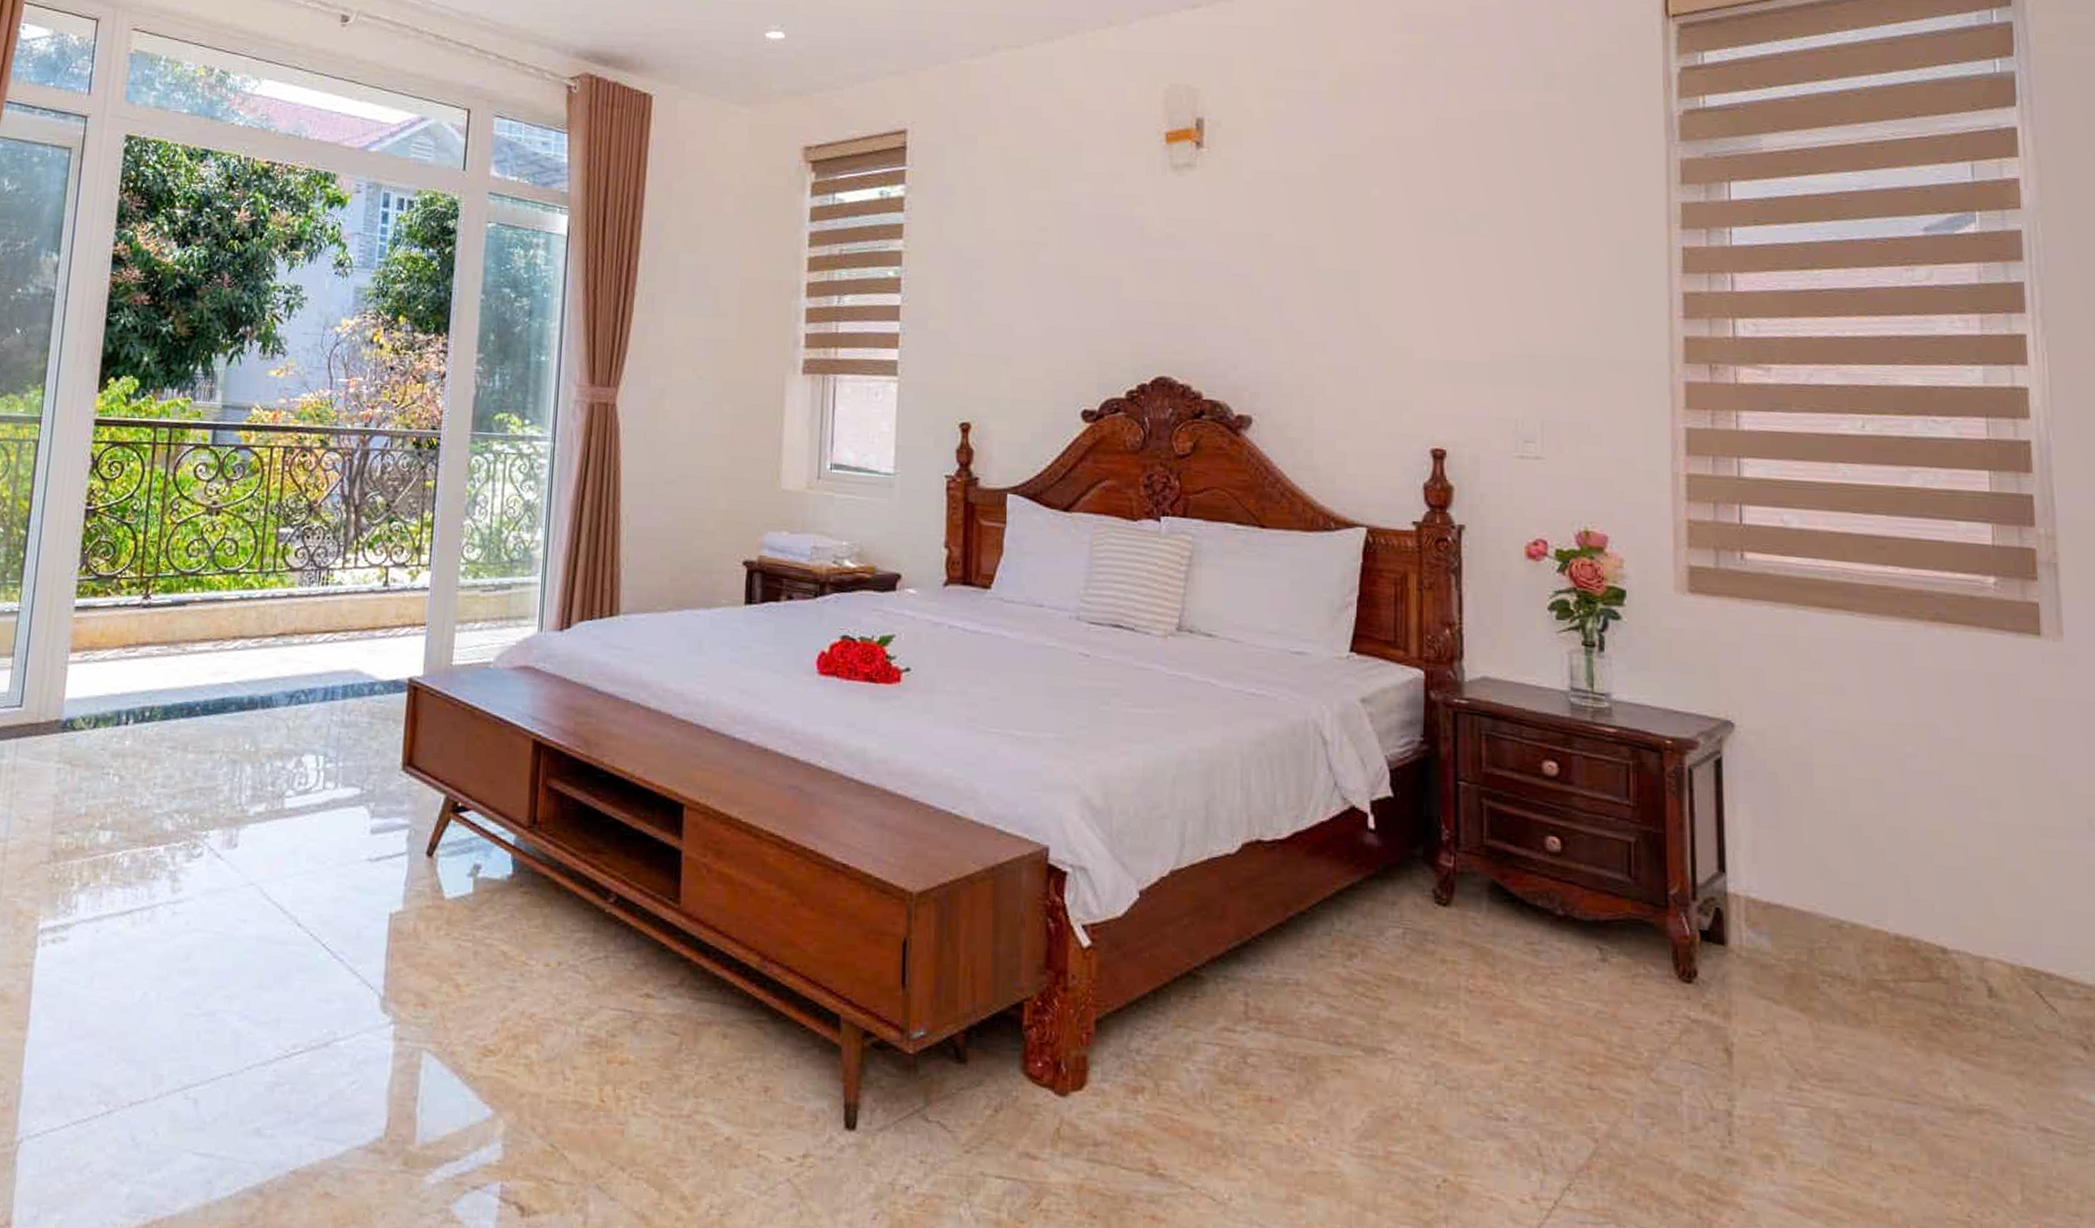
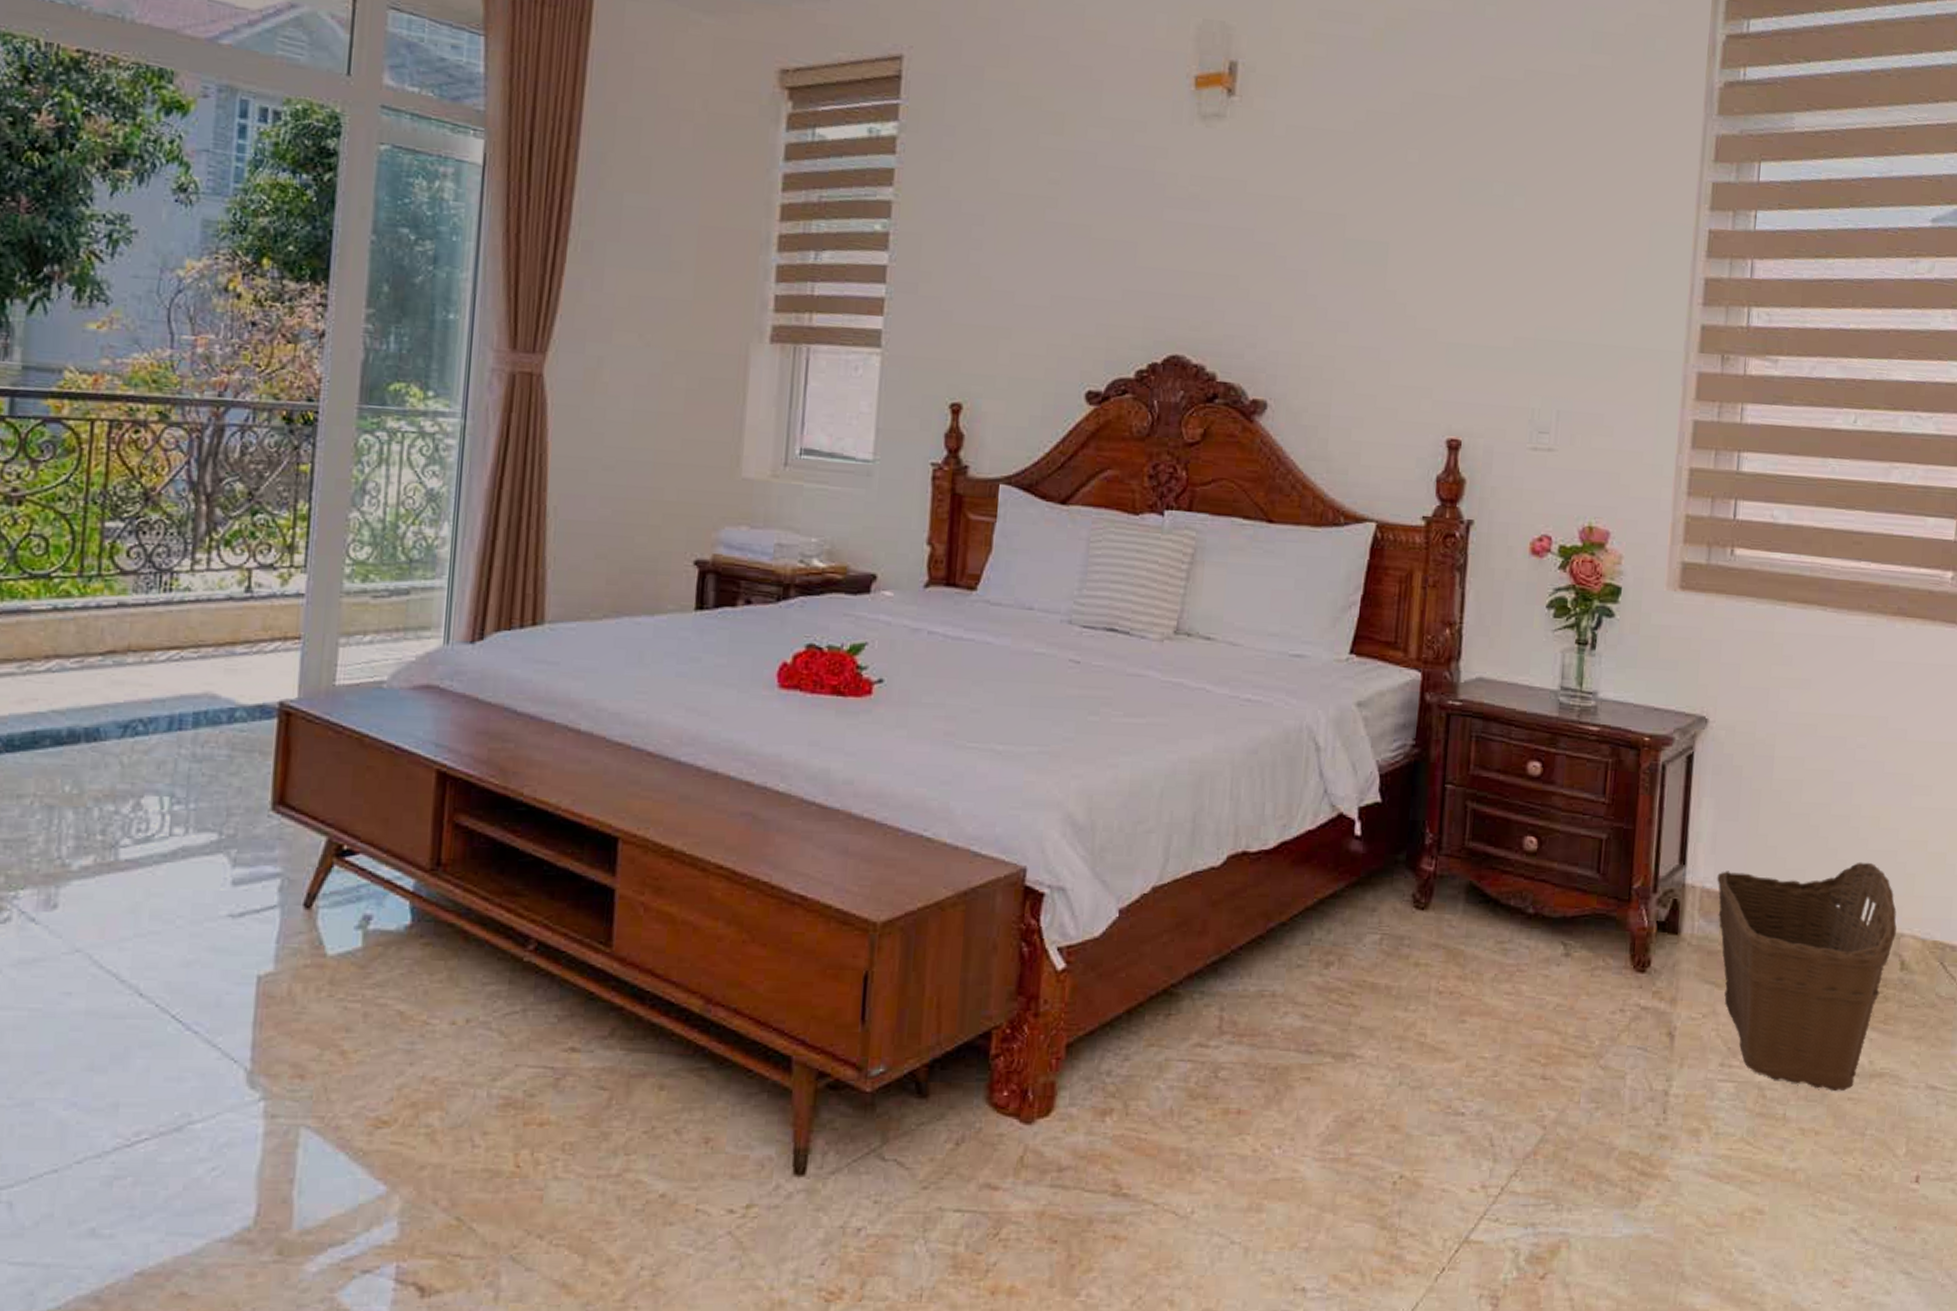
wicker basket: none [1762,877,1978,1126] -> present [1717,862,1897,1091]

